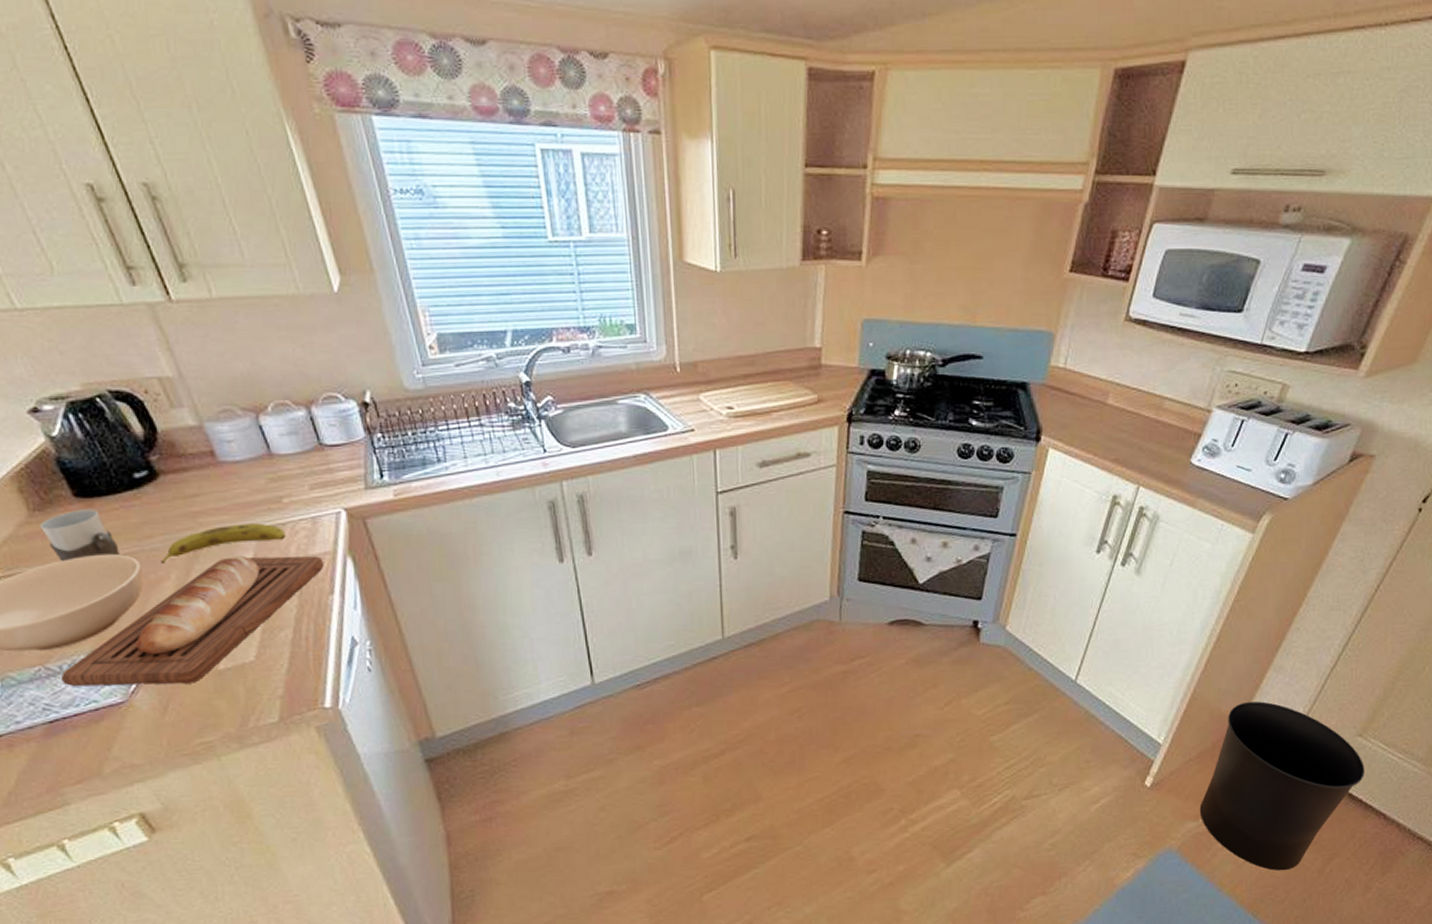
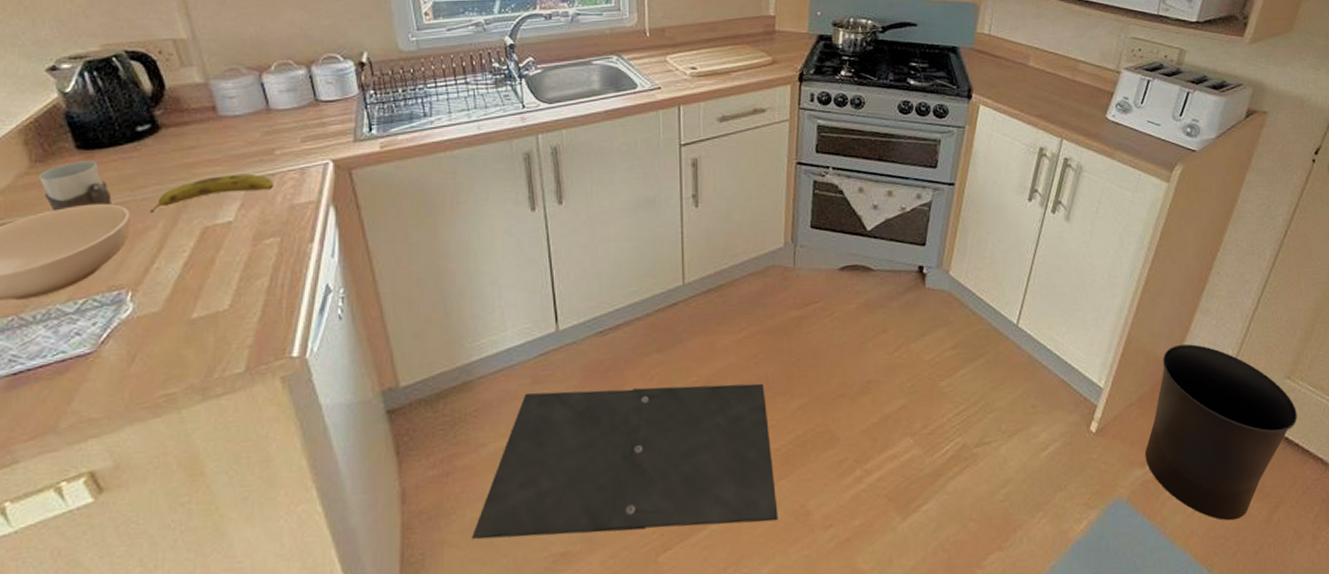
bread loaf: present [60,555,324,687] -> none [32,204,307,337]
door mat: none [519,736,822,878] -> present [472,383,778,539]

